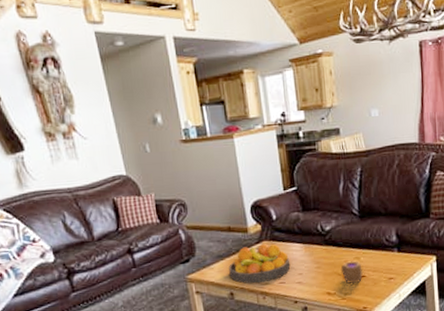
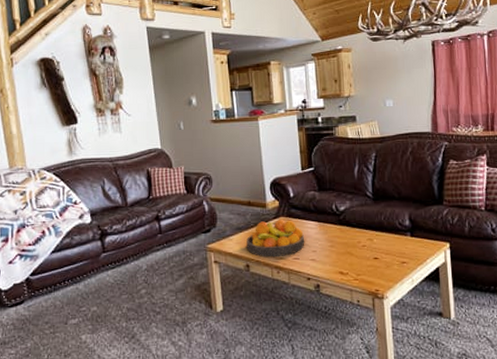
mug: present [340,261,363,284] -> none [353,242,376,265]

